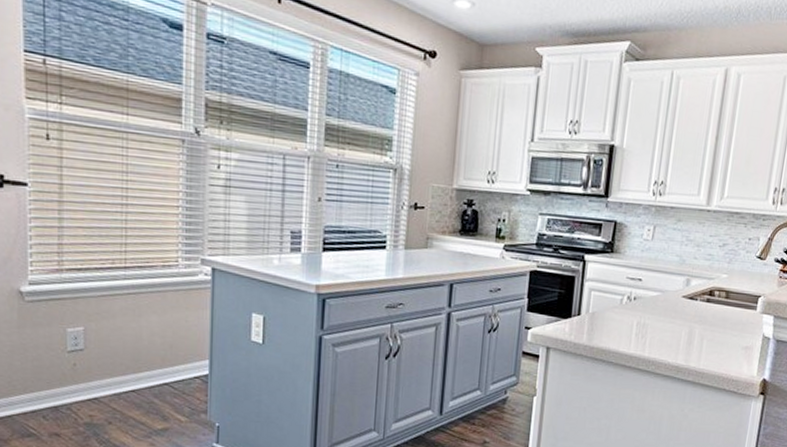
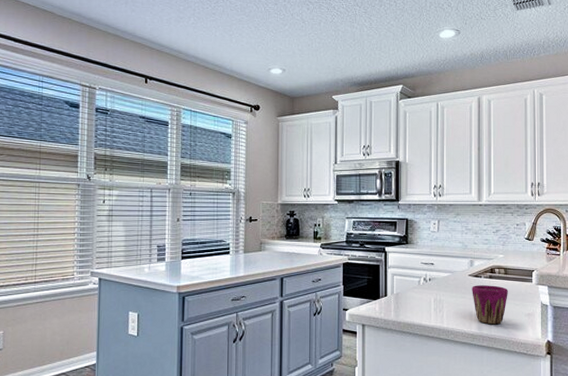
cup: none [683,309,727,357] -> present [472,285,508,325]

